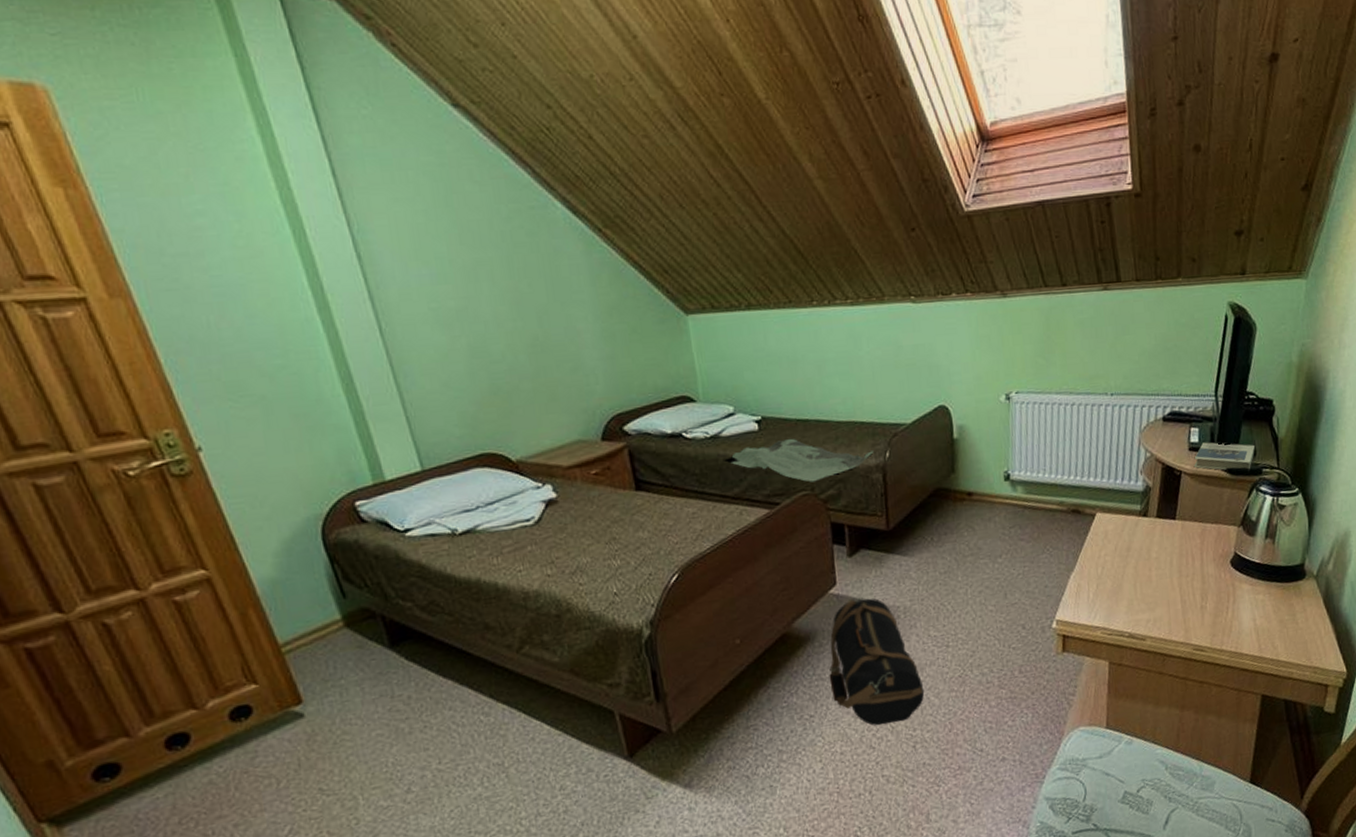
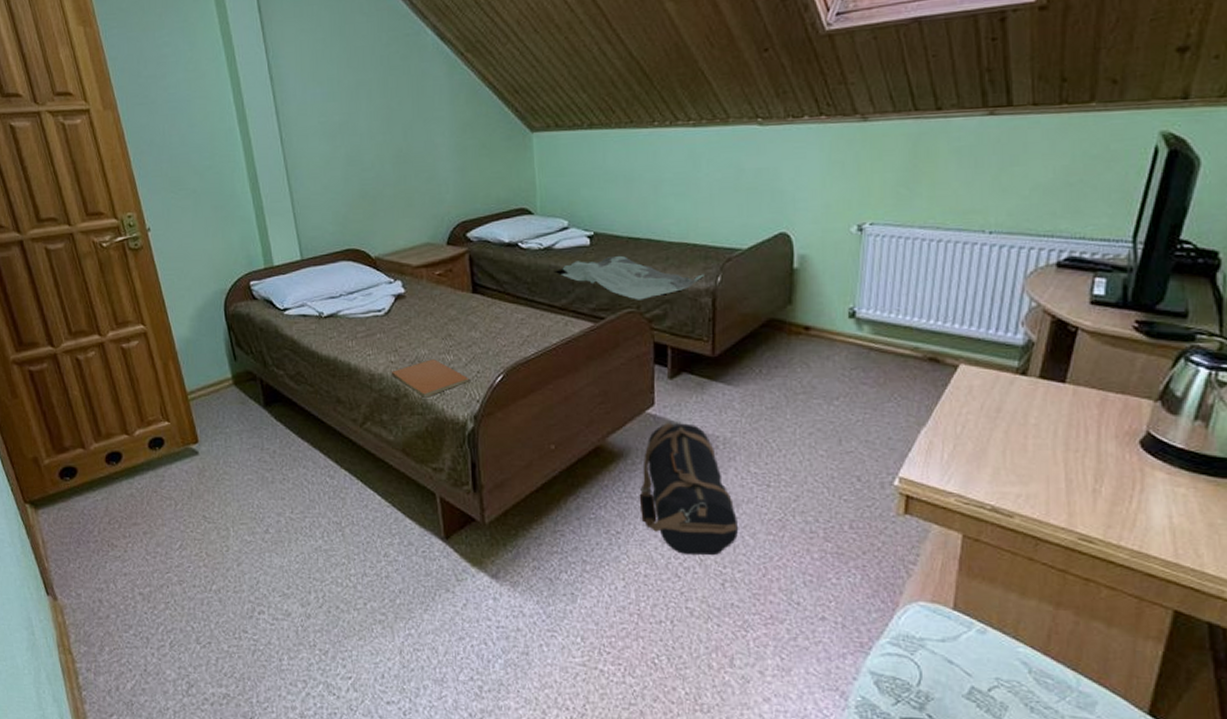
book: none [548,566,642,611] -> present [391,359,470,399]
hardback book: present [1193,442,1256,473] -> none [1095,296,1188,337]

